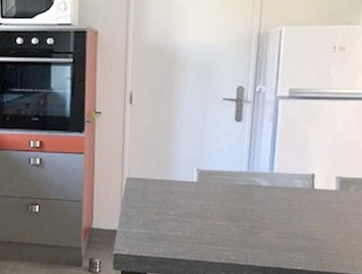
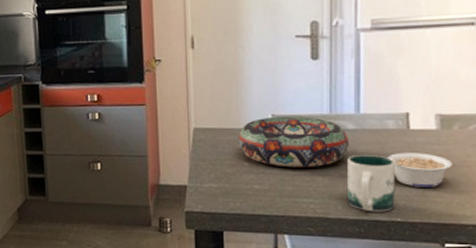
decorative bowl: none [166,171,262,218] -> present [238,116,349,167]
mug: none [256,209,299,261] -> present [346,155,395,212]
legume: none [293,209,347,241] -> present [387,153,452,187]

